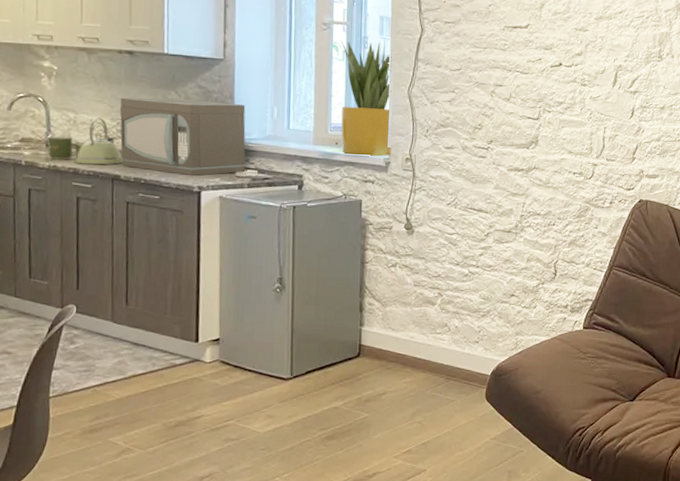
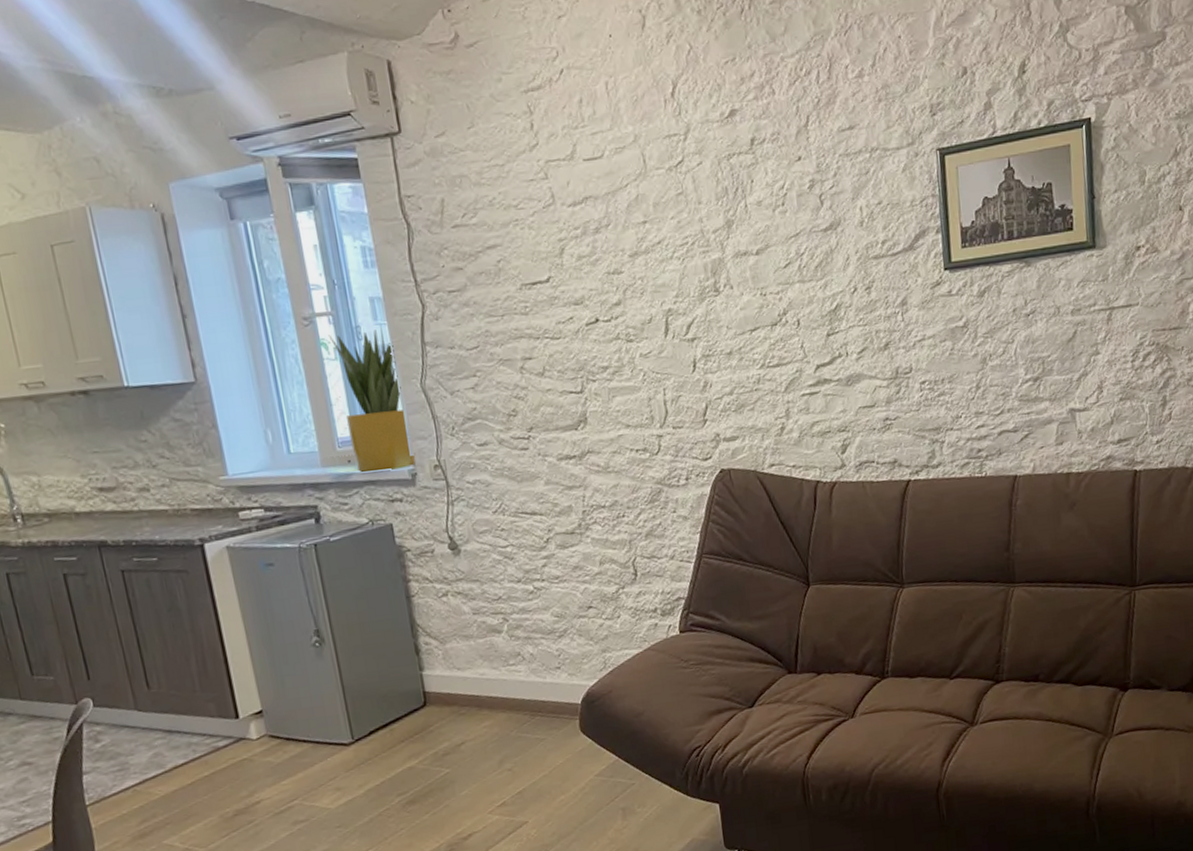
mug: present [47,136,80,160] -> none [13,505,54,535]
kettle: present [75,118,123,165] -> none [50,476,107,536]
microwave: present [119,97,246,176] -> none [85,433,251,530]

